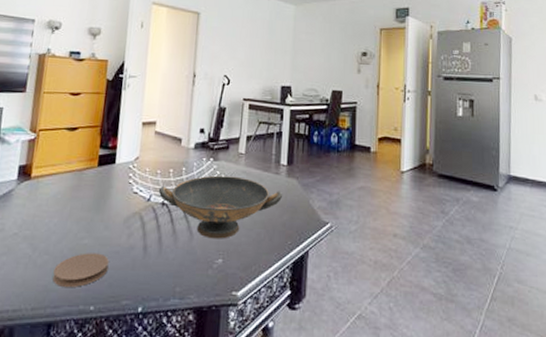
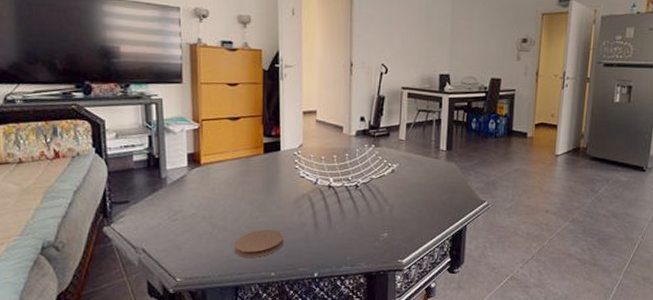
decorative bowl: present [158,175,283,239] -> none [324,160,443,216]

